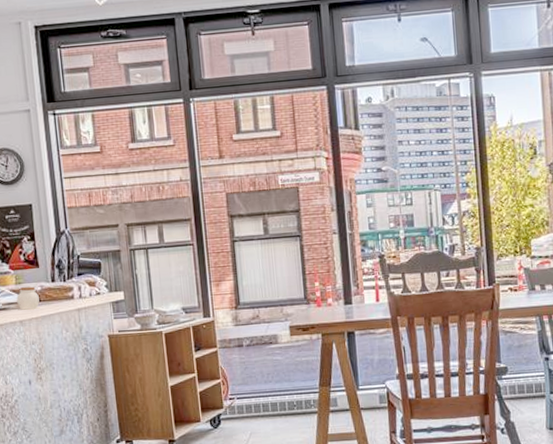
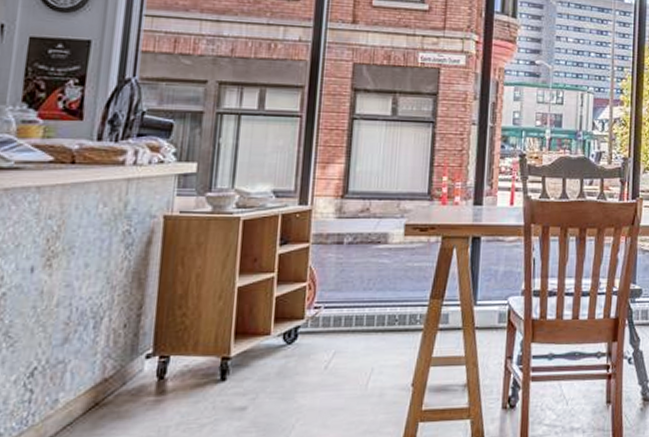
jar: present [16,286,40,310] -> none [38,143,74,173]

